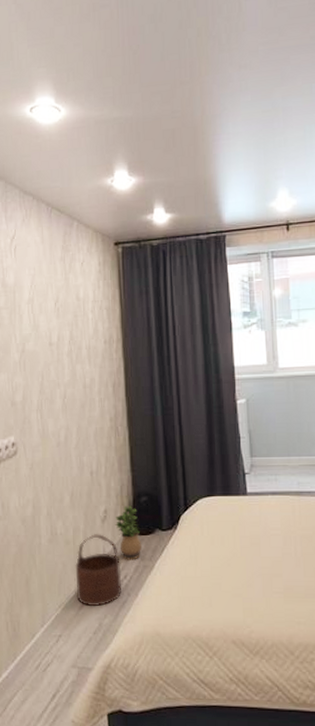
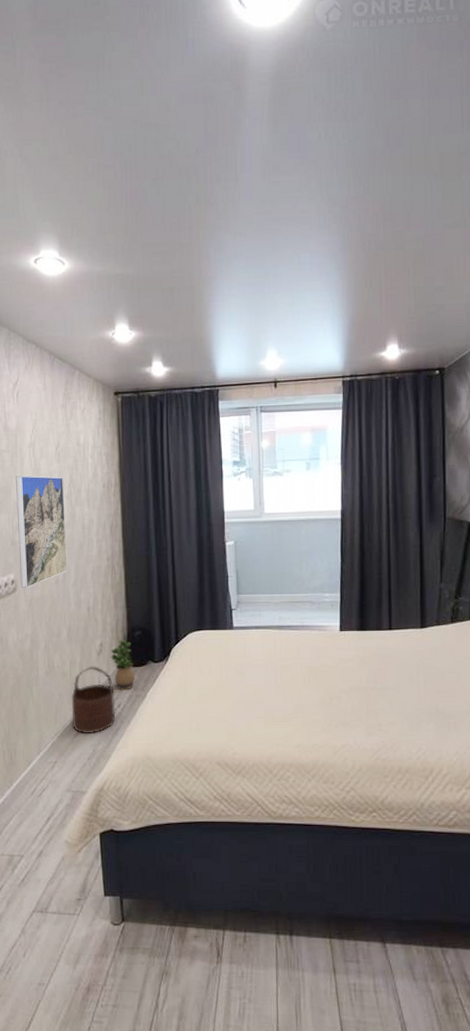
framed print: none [15,333,69,451] -> present [16,476,67,588]

